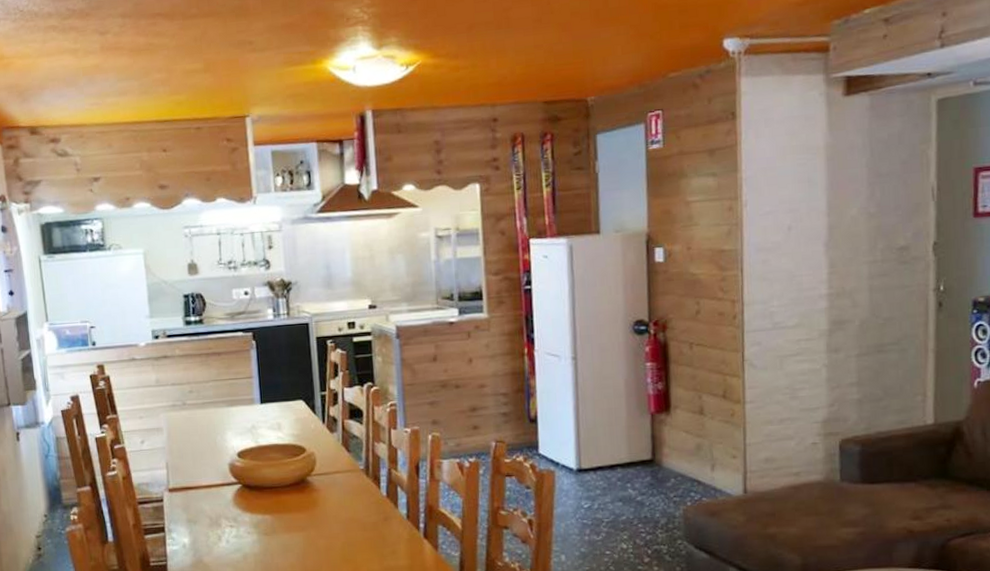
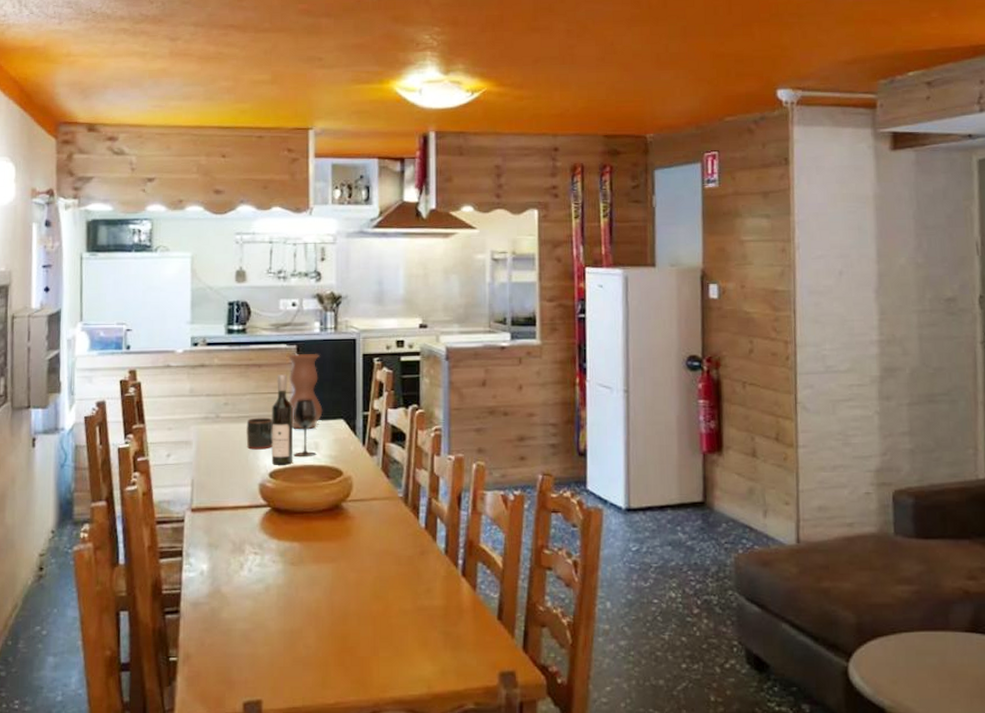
mug: none [211,402,238,433] -> present [246,417,273,450]
bottle: none [234,360,259,446] -> present [271,373,294,465]
vase: none [244,339,283,412] -> present [287,354,323,430]
wineglass: none [254,382,280,438] -> present [293,399,317,458]

